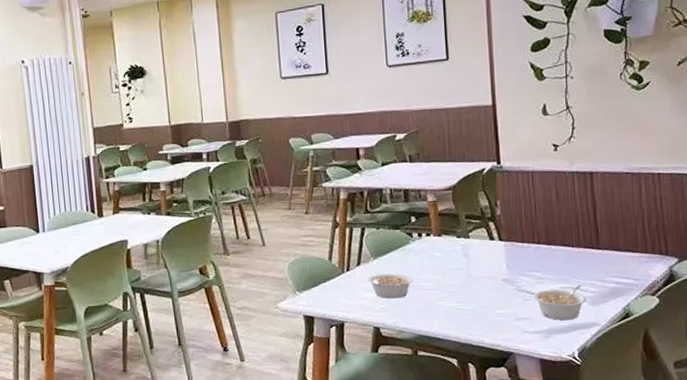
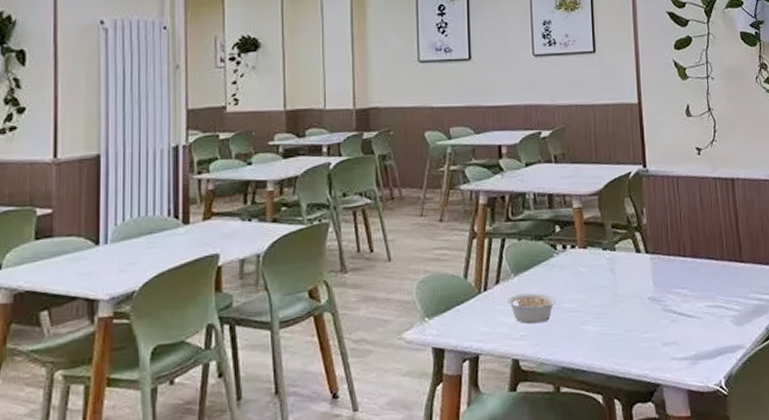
legume: present [533,285,586,320] -> none [679,302,731,344]

